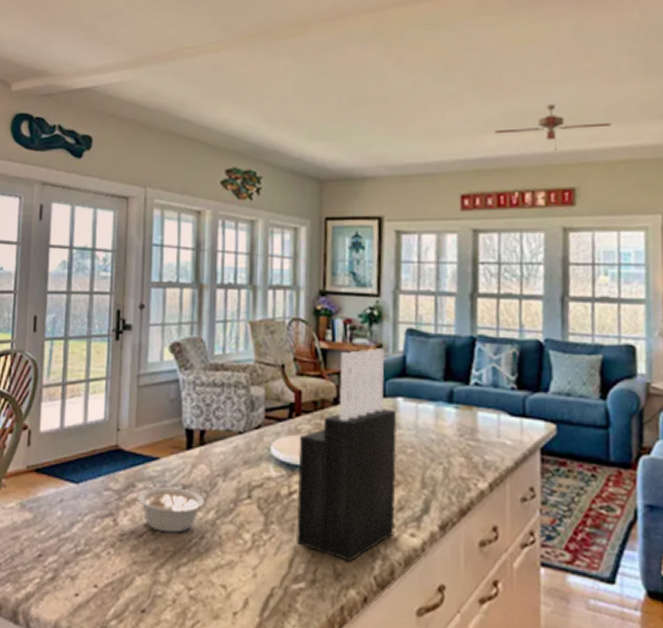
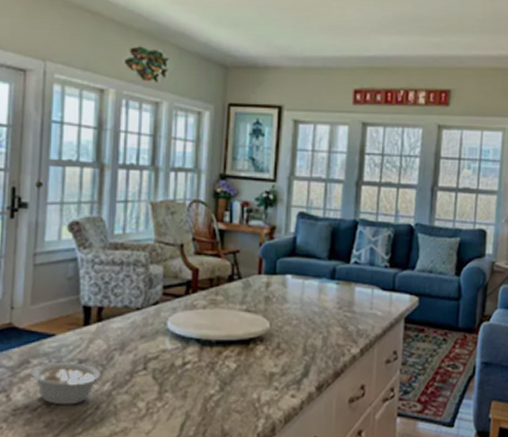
knife block: present [296,348,397,562] -> none [189,230,285,423]
ceiling fan: present [495,104,612,151] -> none [387,11,485,55]

